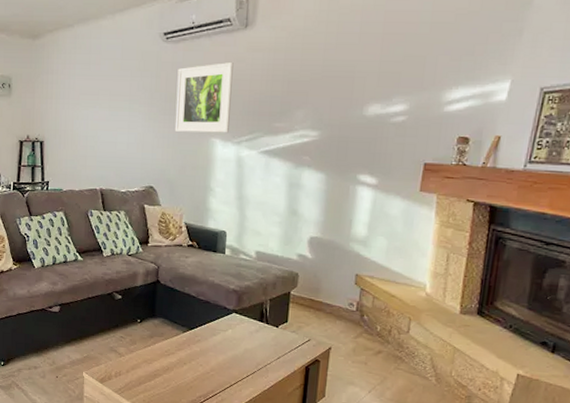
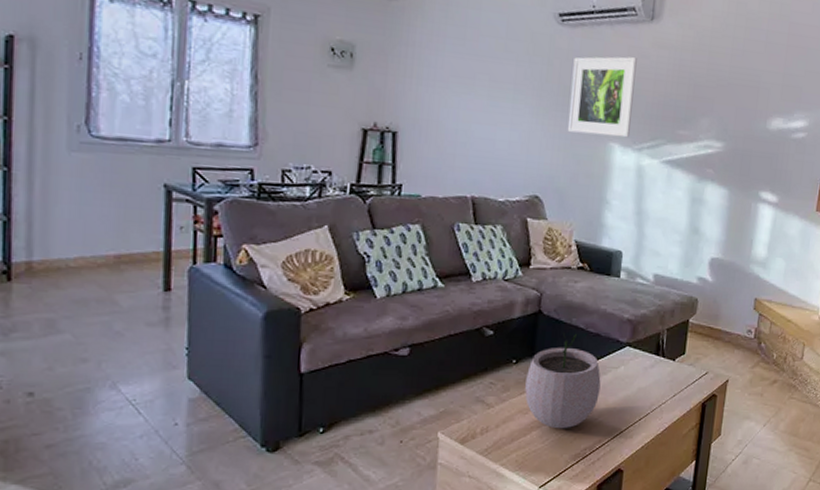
plant pot: none [148,299,212,379] -> present [525,332,601,429]

